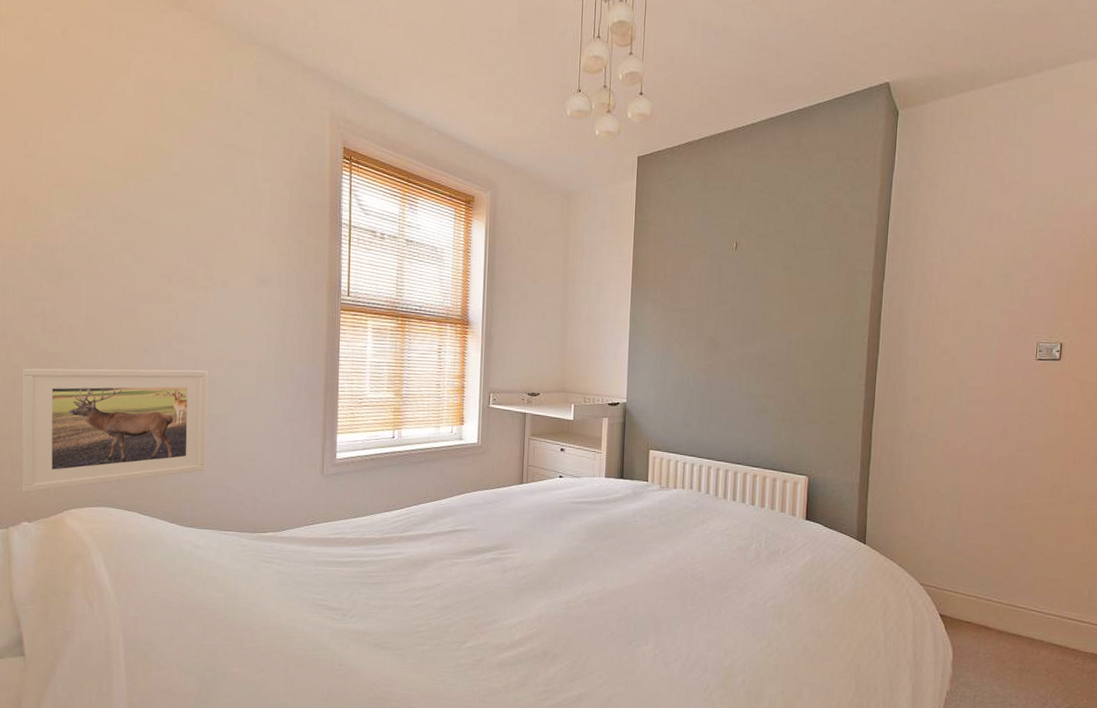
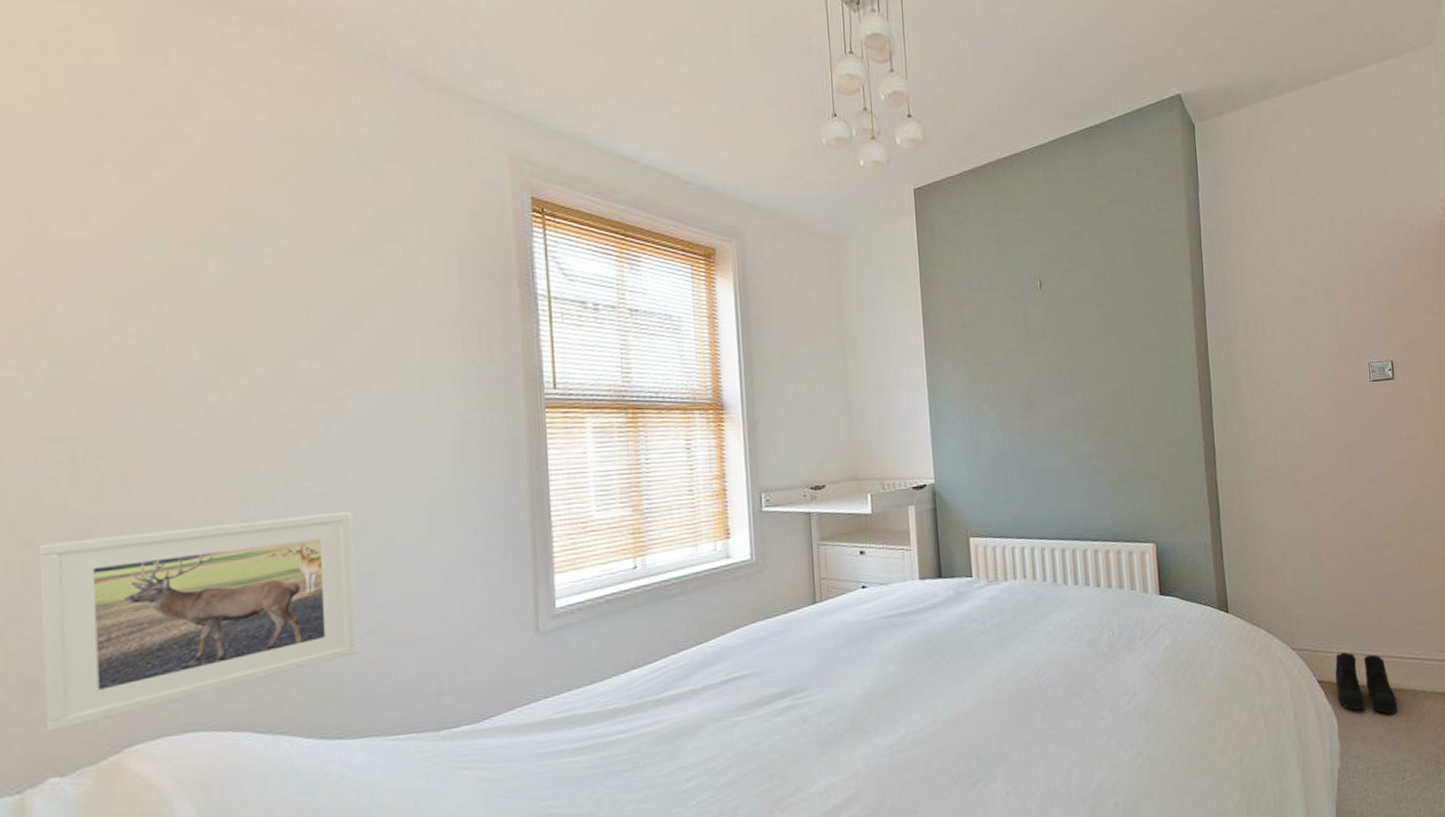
boots: none [956,594,1014,656] -> present [1335,652,1398,715]

